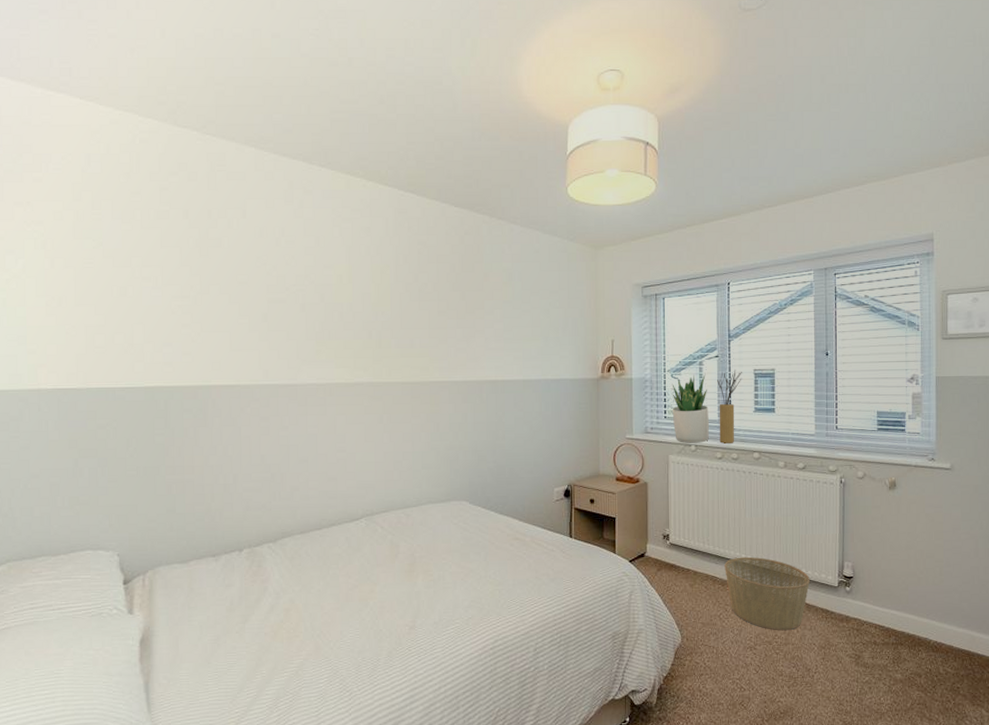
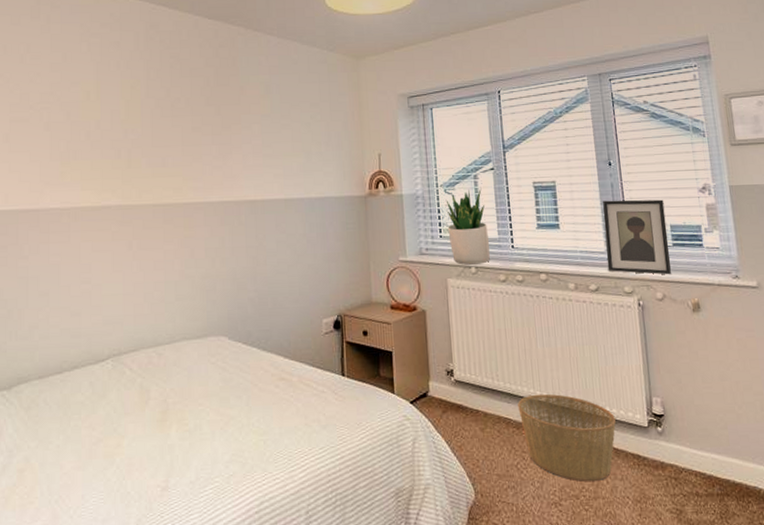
vase: present [717,370,742,445] -> none [494,183,521,265]
picture frame: none [815,387,874,456] -> present [603,199,671,275]

